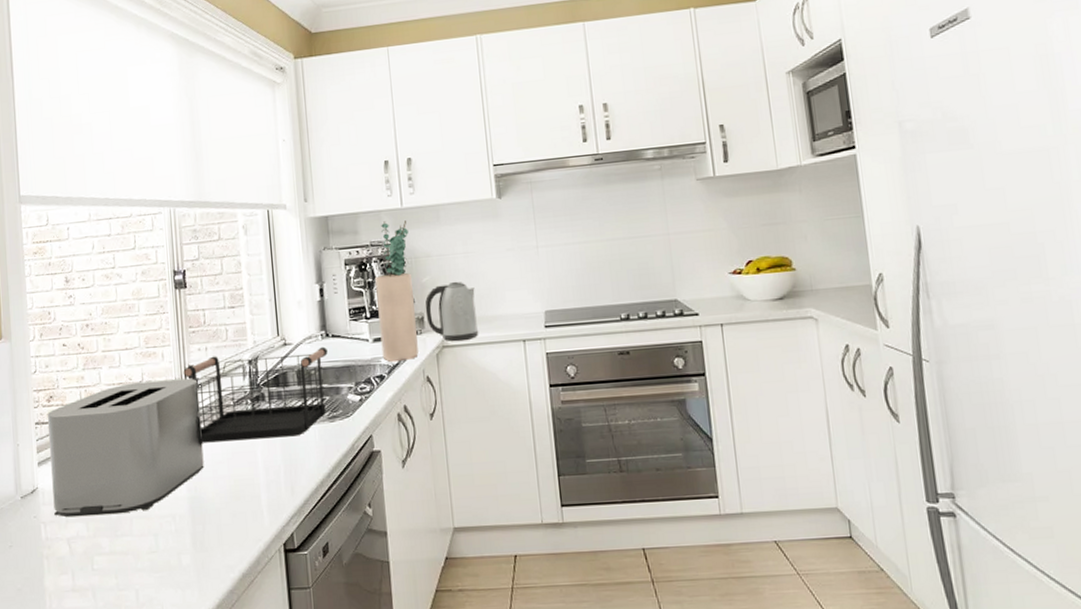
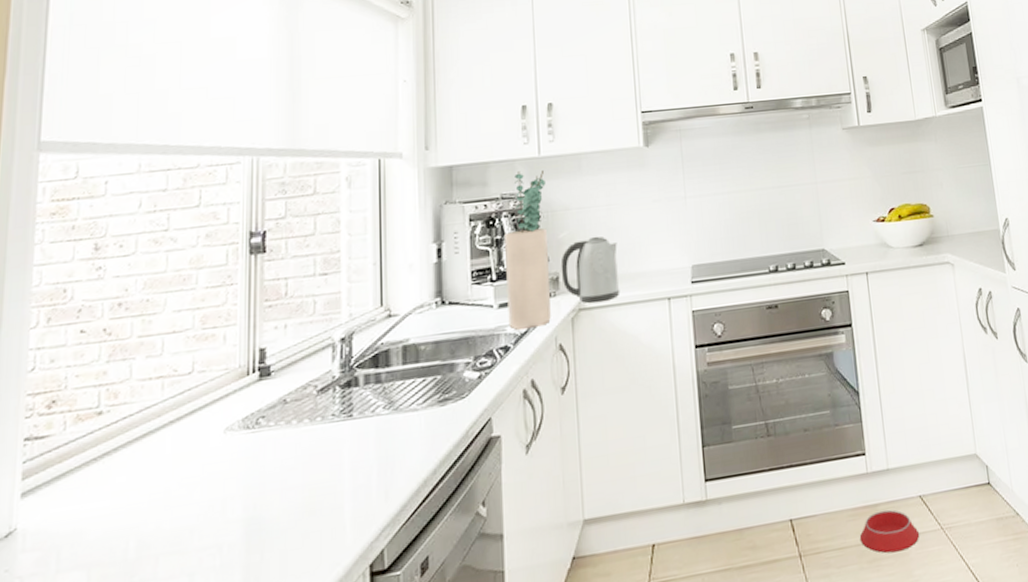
toaster: present [47,378,204,518] -> none [38,364,270,566]
dish rack: present [183,346,328,443] -> none [251,316,442,446]
pet bowl: none [711,550,774,590] -> present [859,509,919,553]

